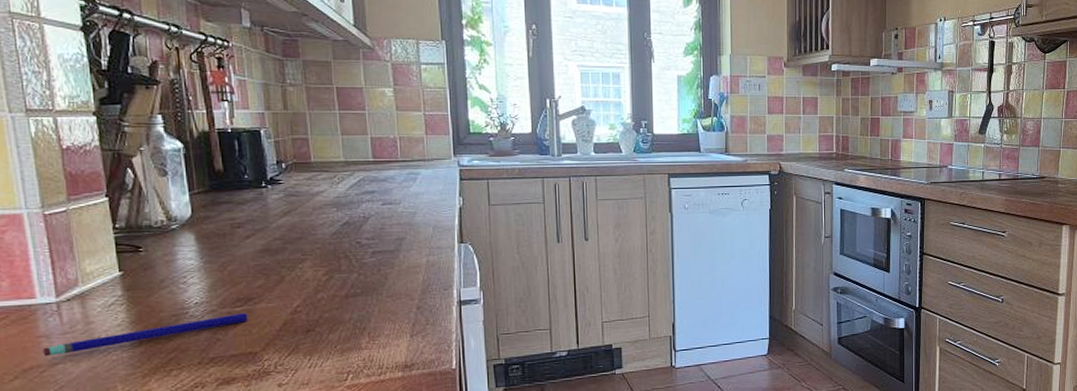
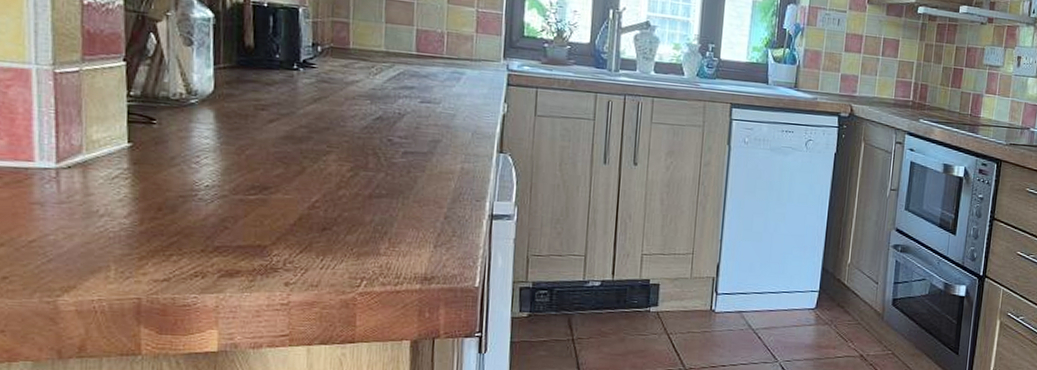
pen: present [43,313,248,357] -> none [34,202,261,226]

